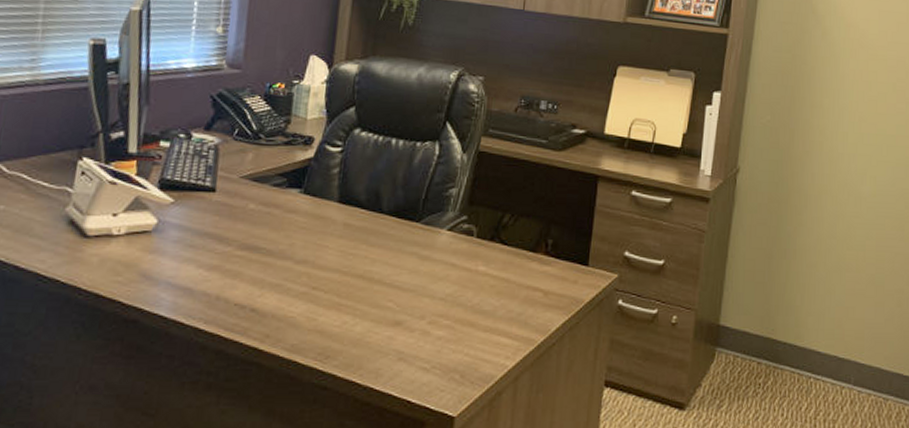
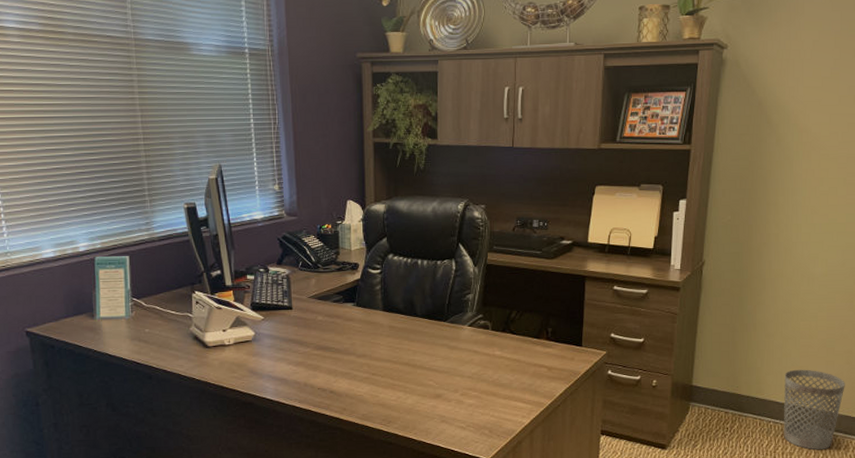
wastebasket: none [826,310,896,418] -> present [784,369,845,450]

